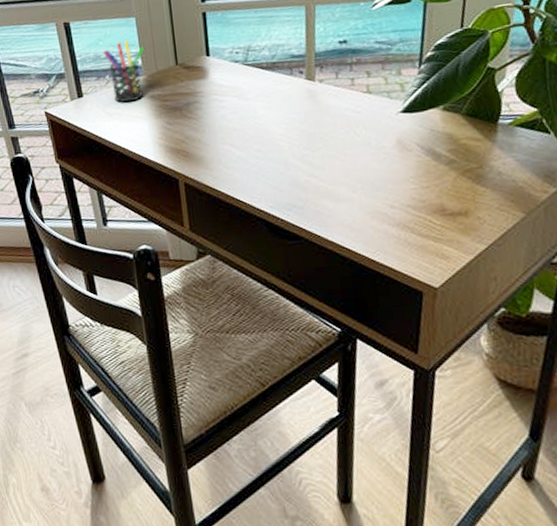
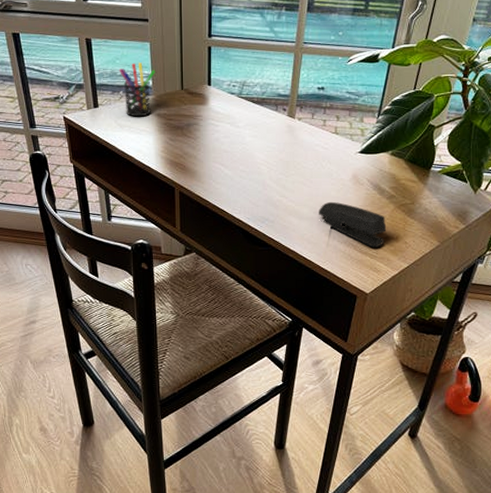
stapler: none [359,175,451,228] -> present [319,201,387,247]

